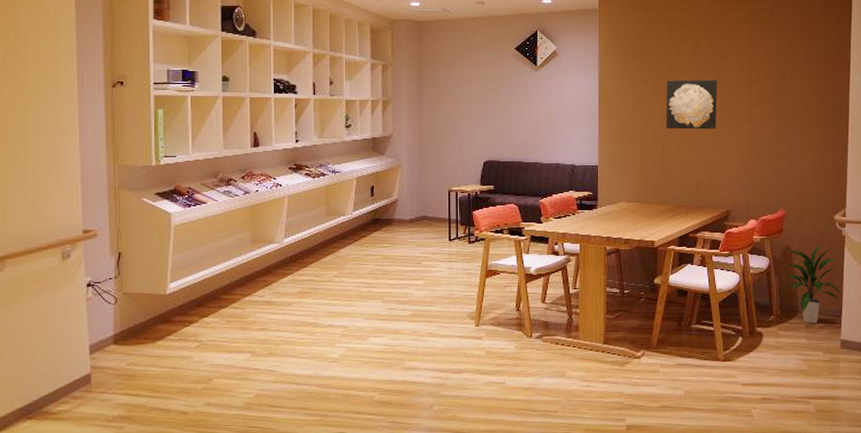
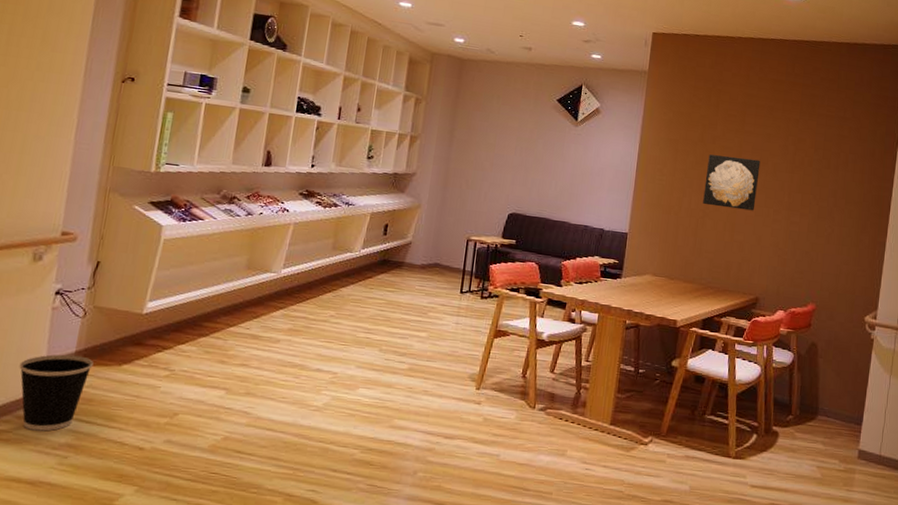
wastebasket: none [67,338,131,408] -> present [19,354,94,432]
indoor plant: present [782,245,841,324] -> none [804,345,864,430]

